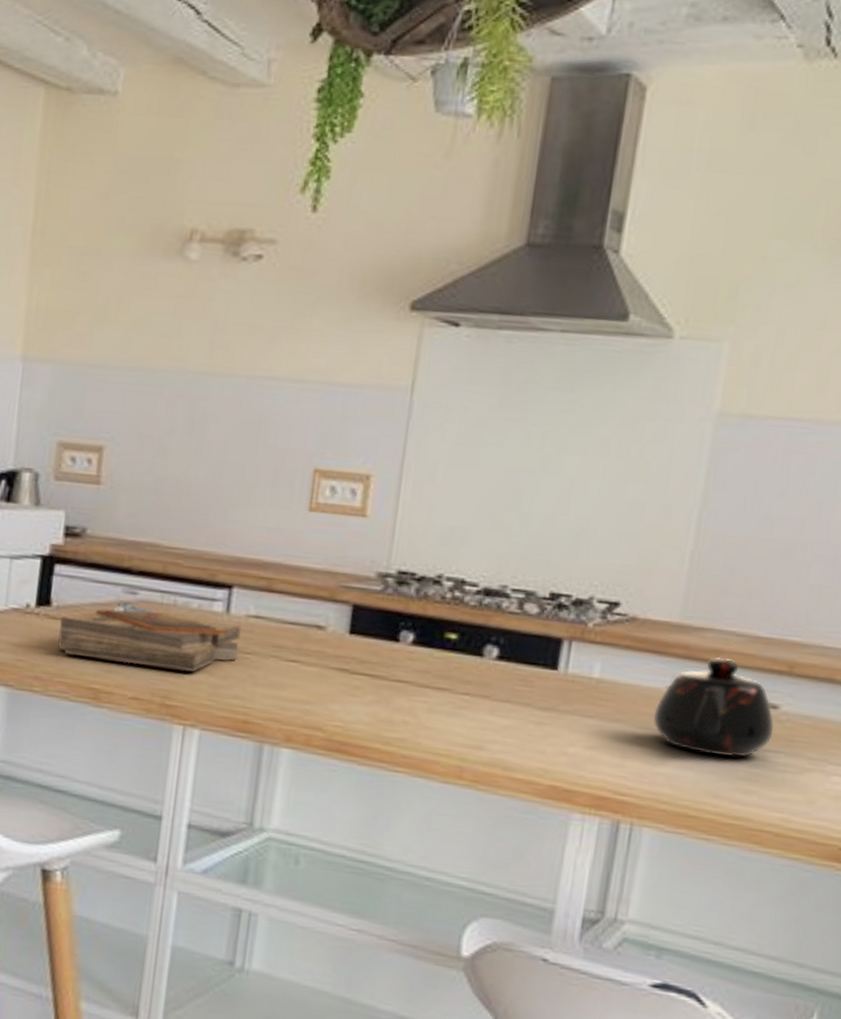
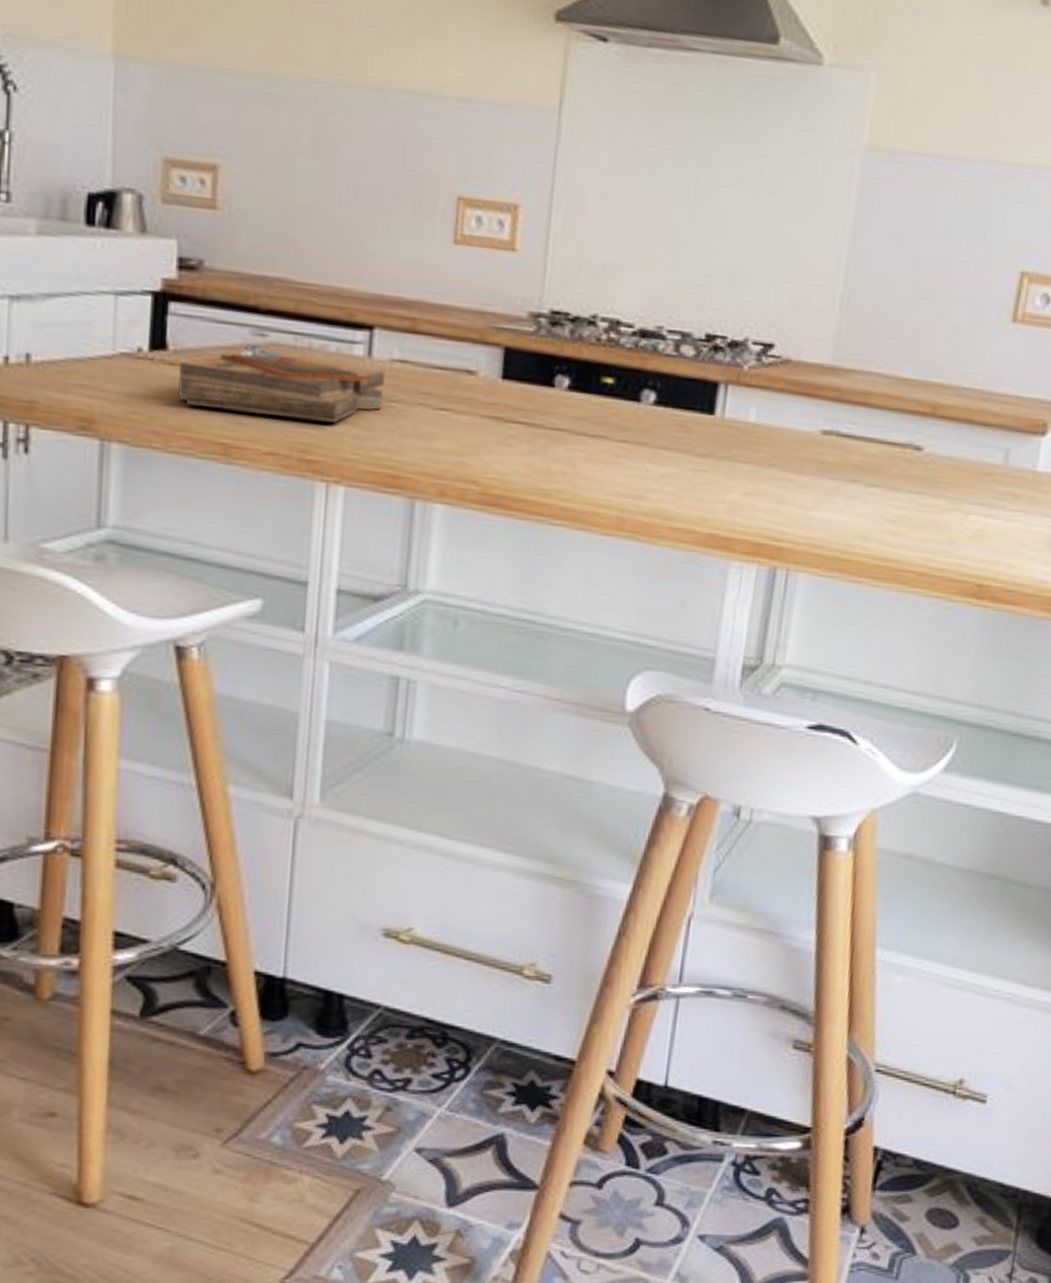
teapot: present [653,657,774,758] -> none [806,399,919,500]

